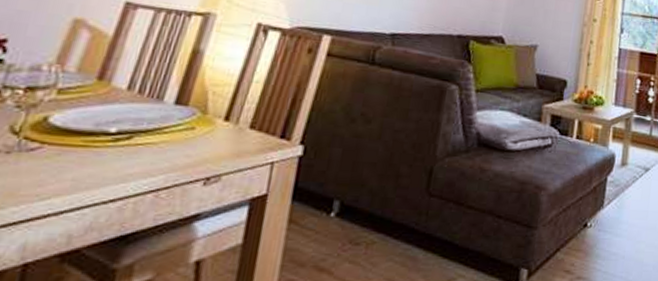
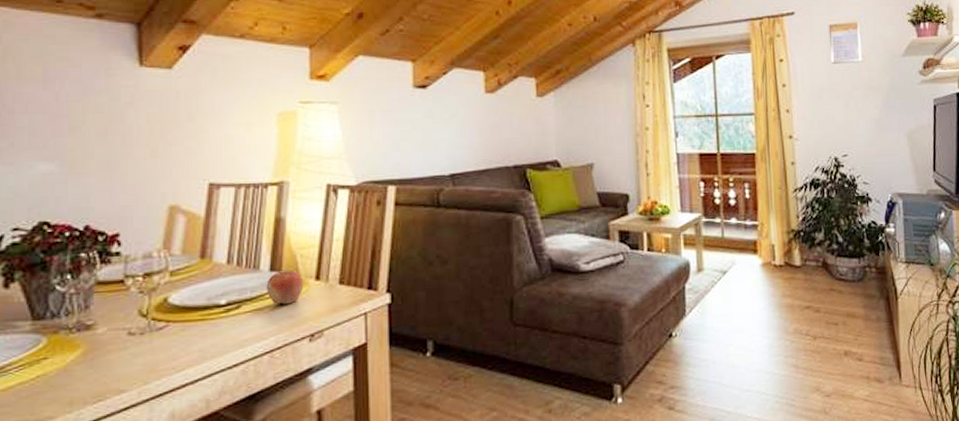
fruit: none [165,102,211,142] -> present [266,268,304,305]

